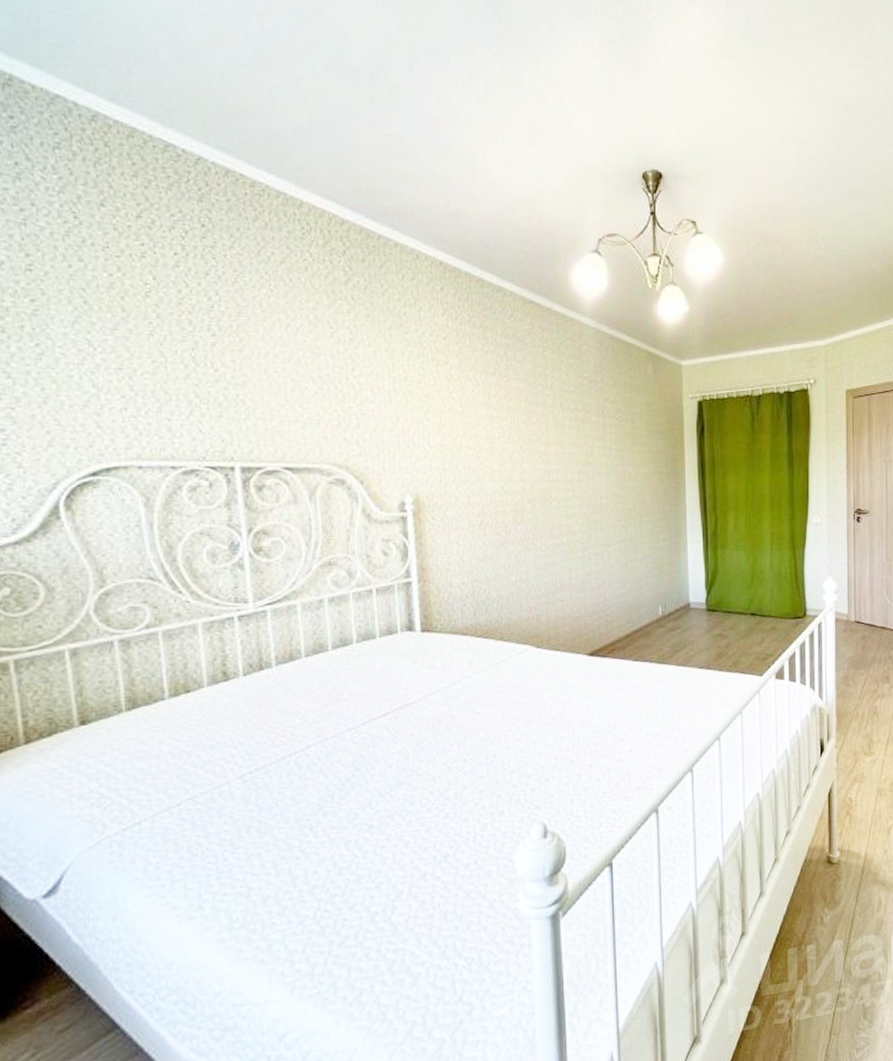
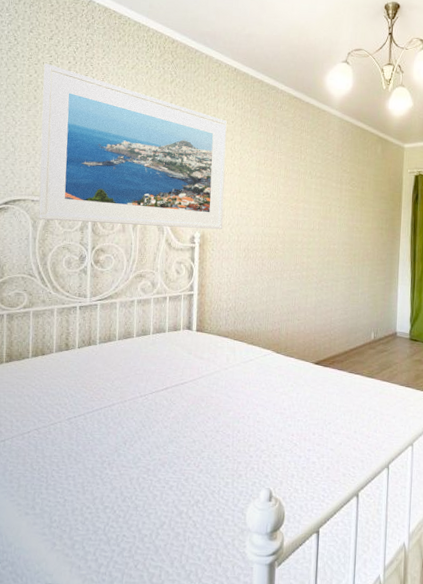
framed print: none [131,255,444,495] -> present [38,63,227,230]

